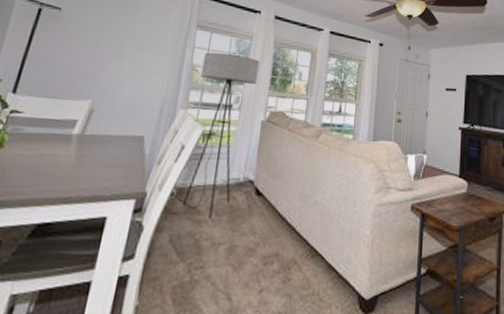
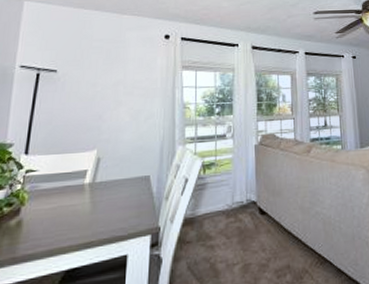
floor lamp: present [168,52,260,220] -> none [181,88,245,243]

